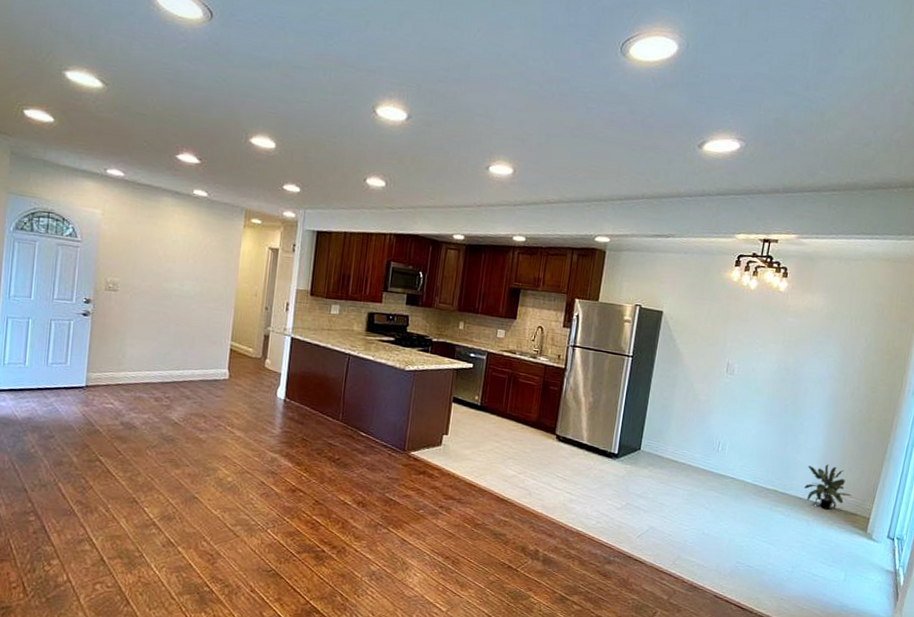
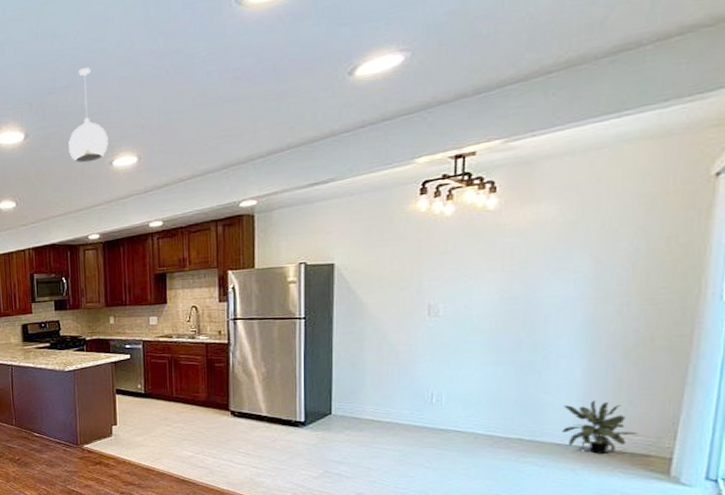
pendant light: none [449,67,489,162] -> present [68,67,108,163]

